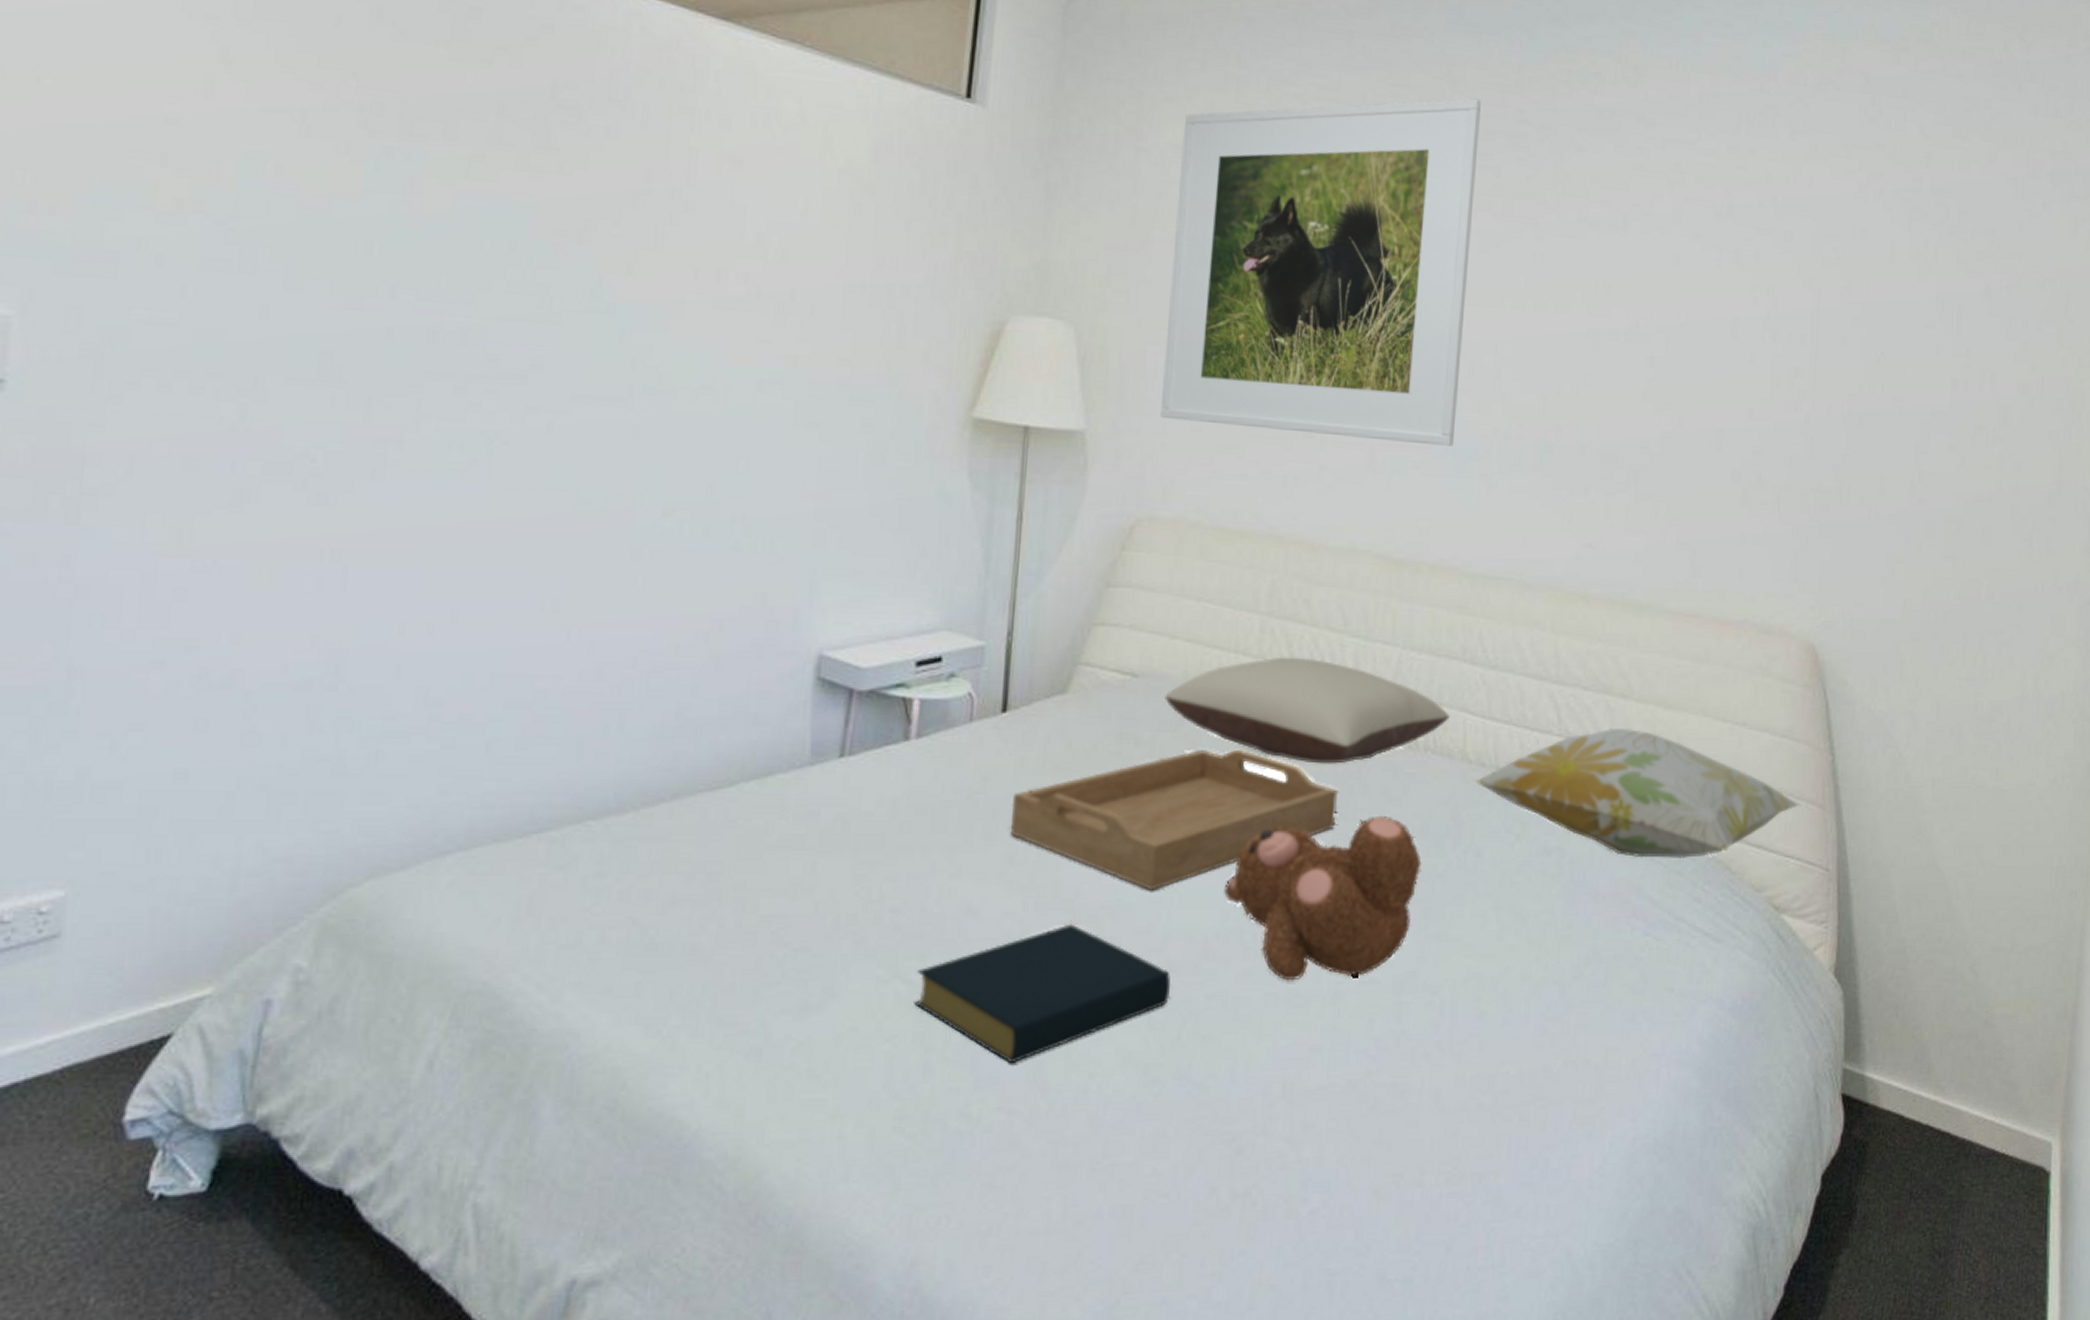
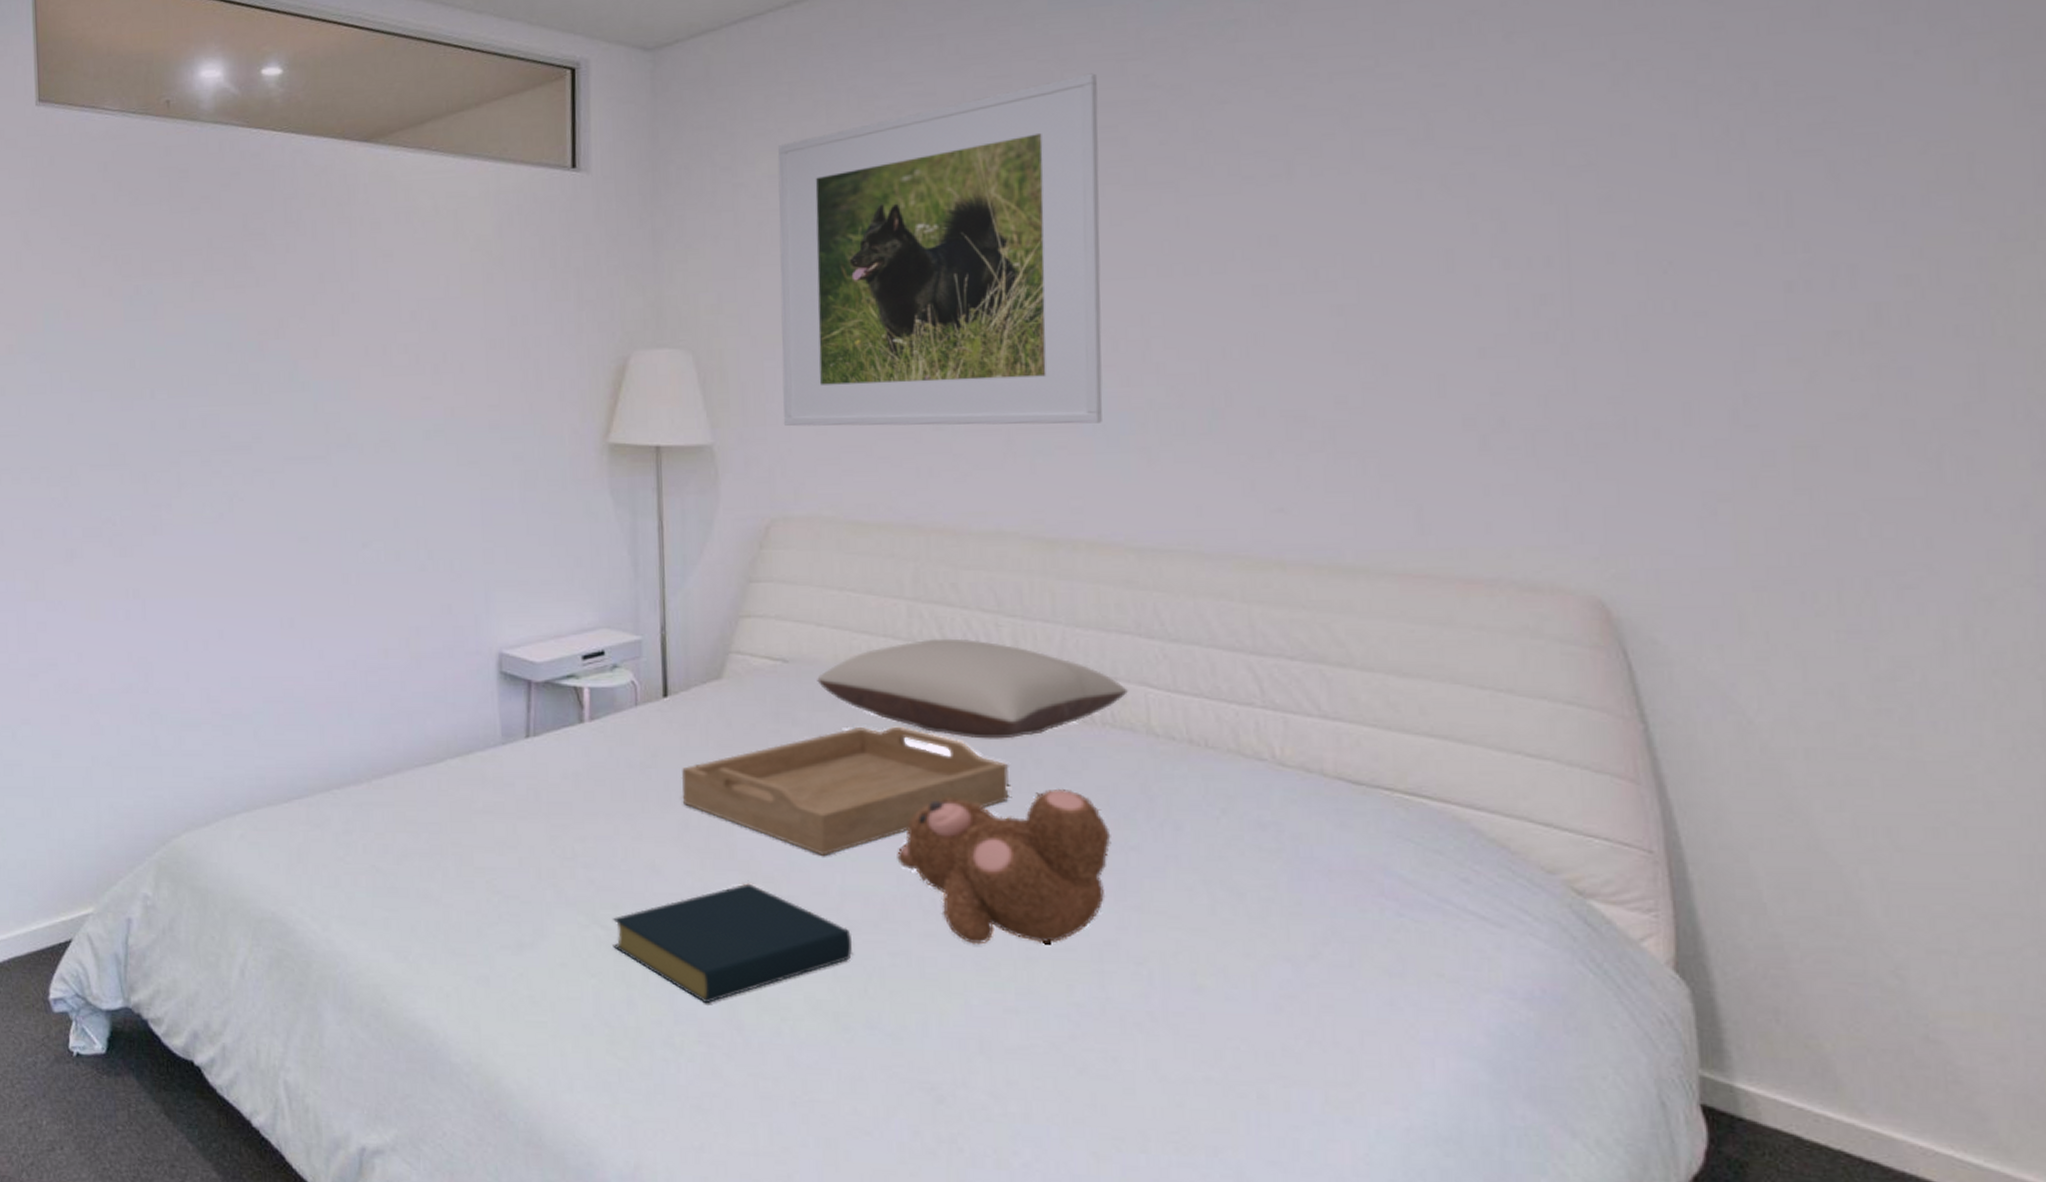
decorative pillow: present [1475,729,1802,858] -> none [1165,699,1604,836]

